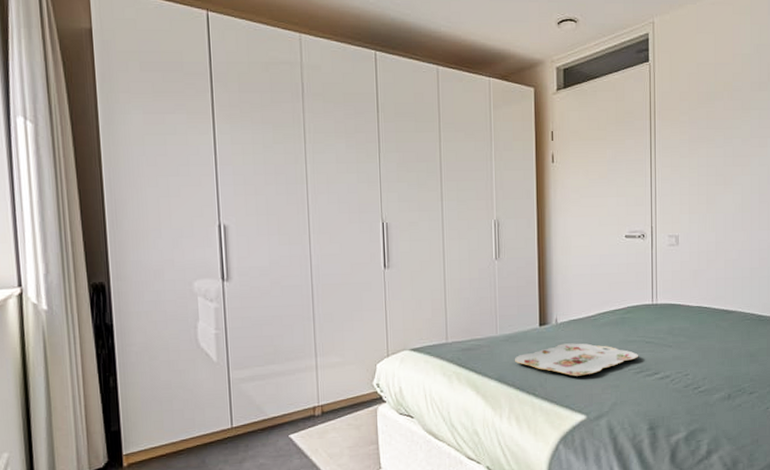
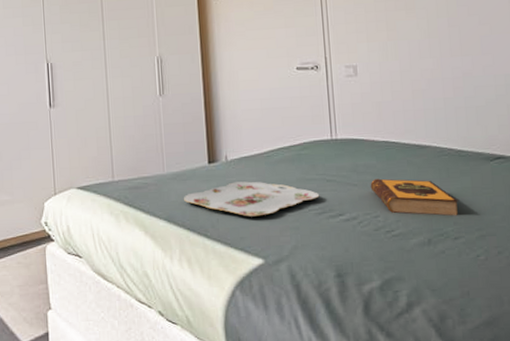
hardback book: none [683,340,755,374] -> present [370,178,458,216]

